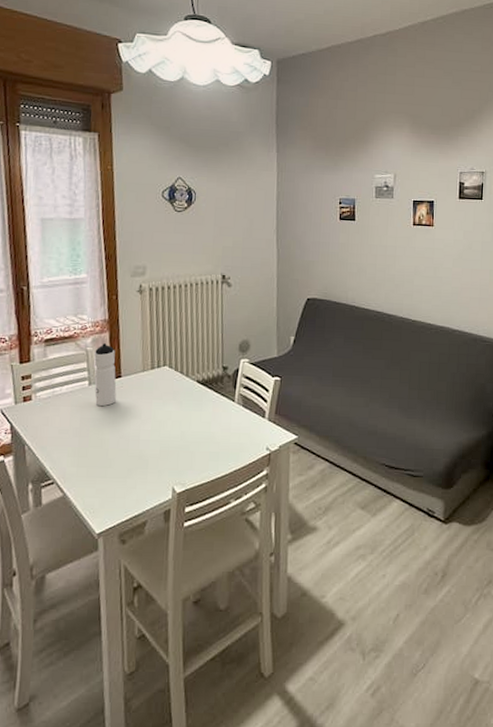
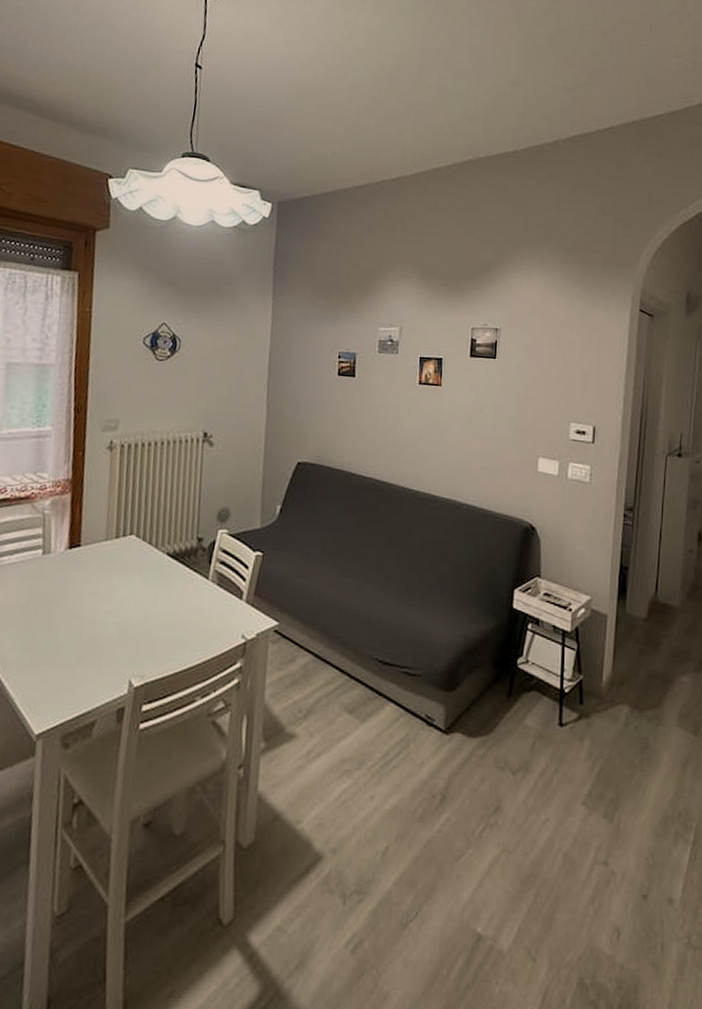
water bottle: present [93,343,117,407] -> none [48,506,77,581]

